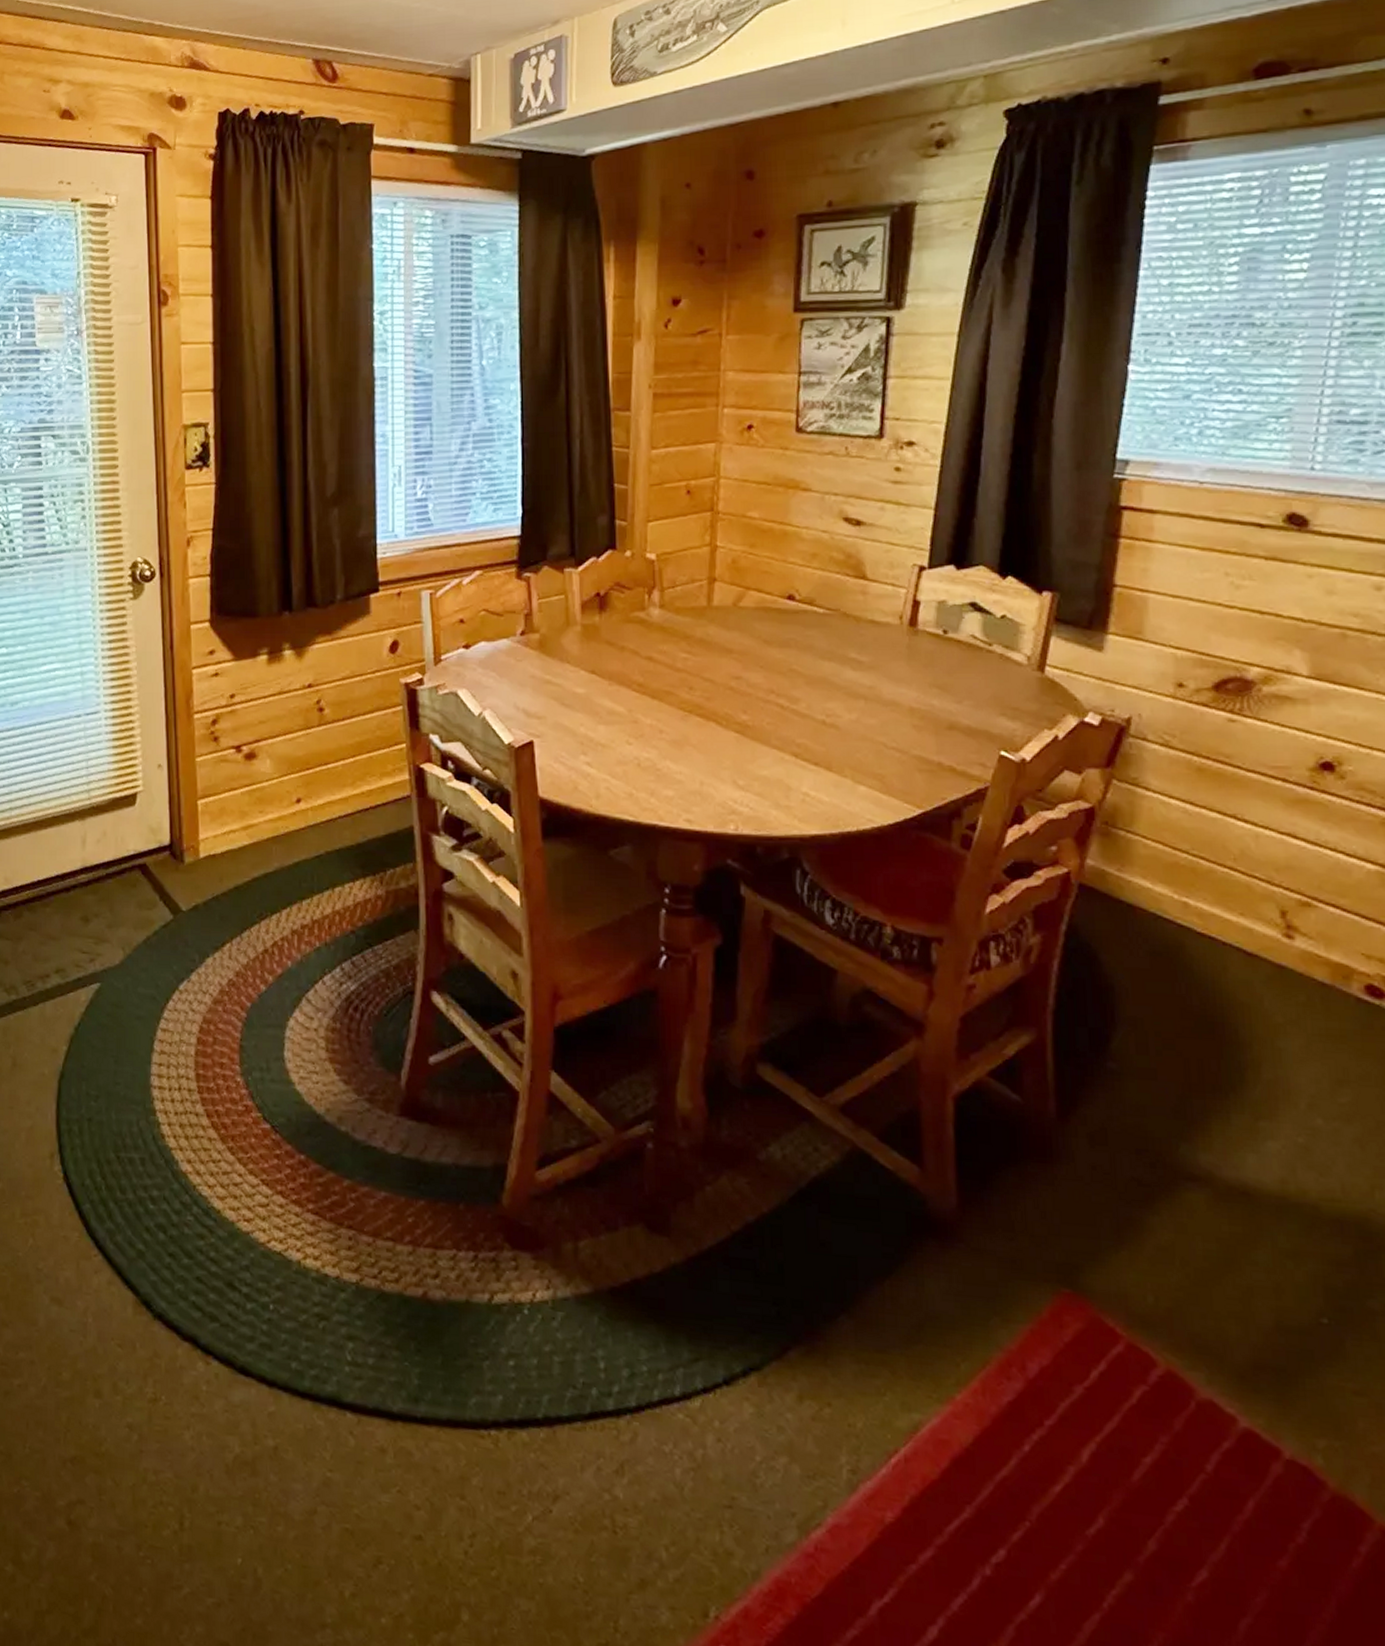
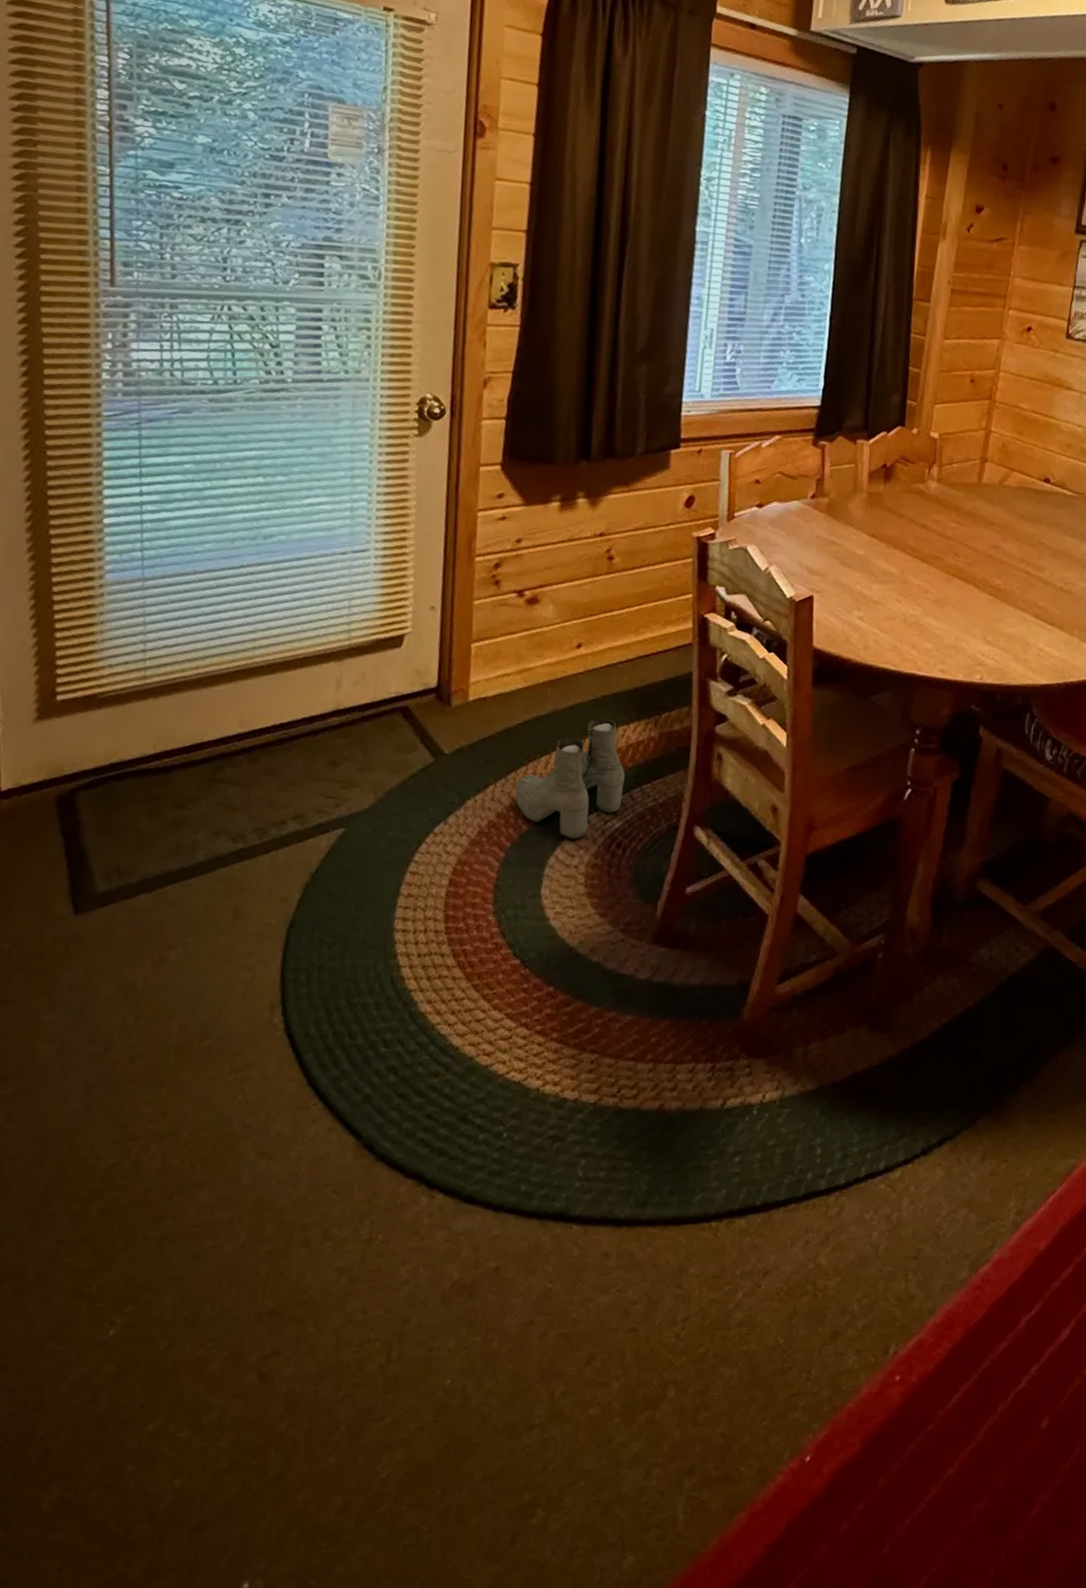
boots: none [252,875,356,1001] -> present [515,718,625,839]

